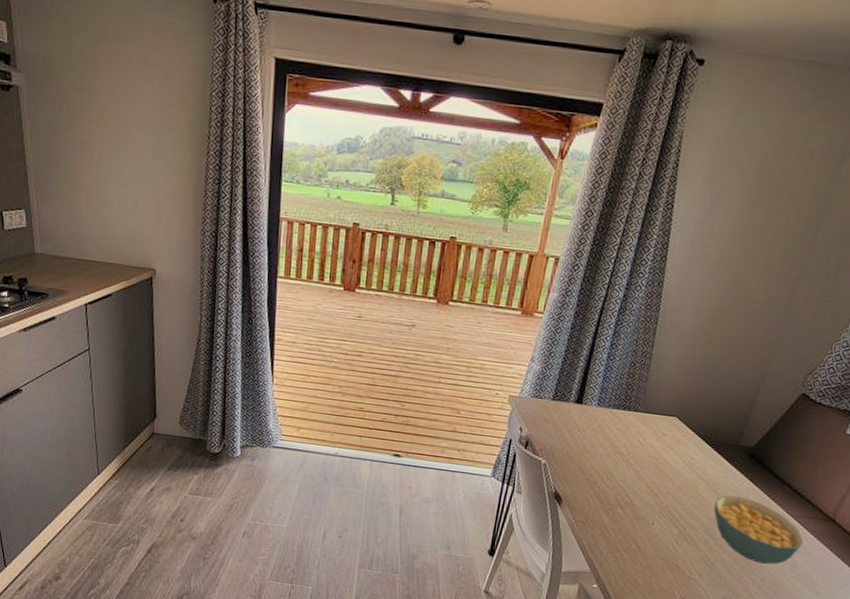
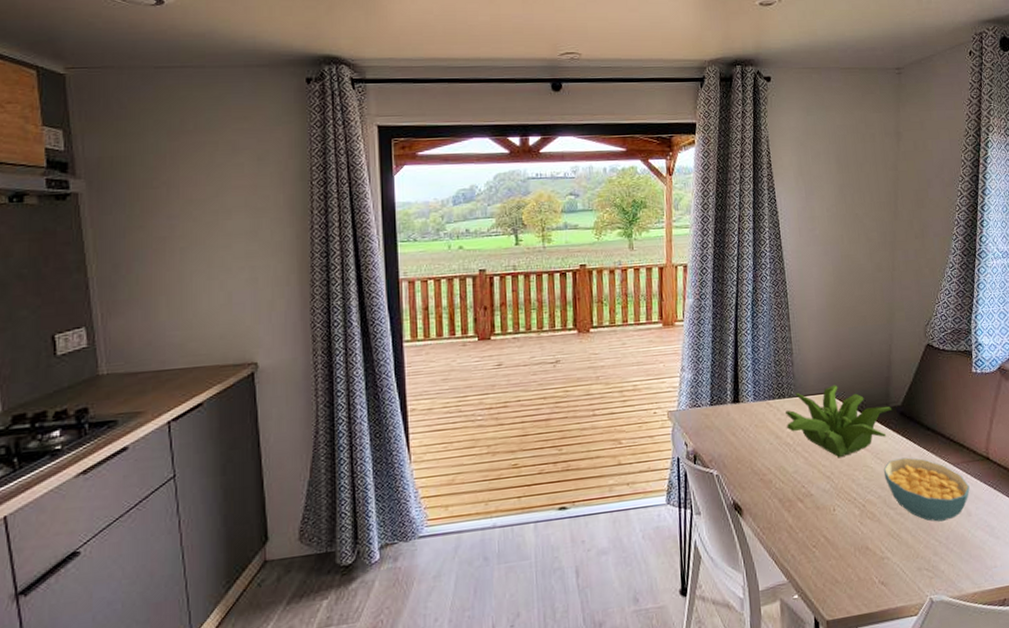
plant: none [624,409,743,480] -> present [784,385,893,458]

